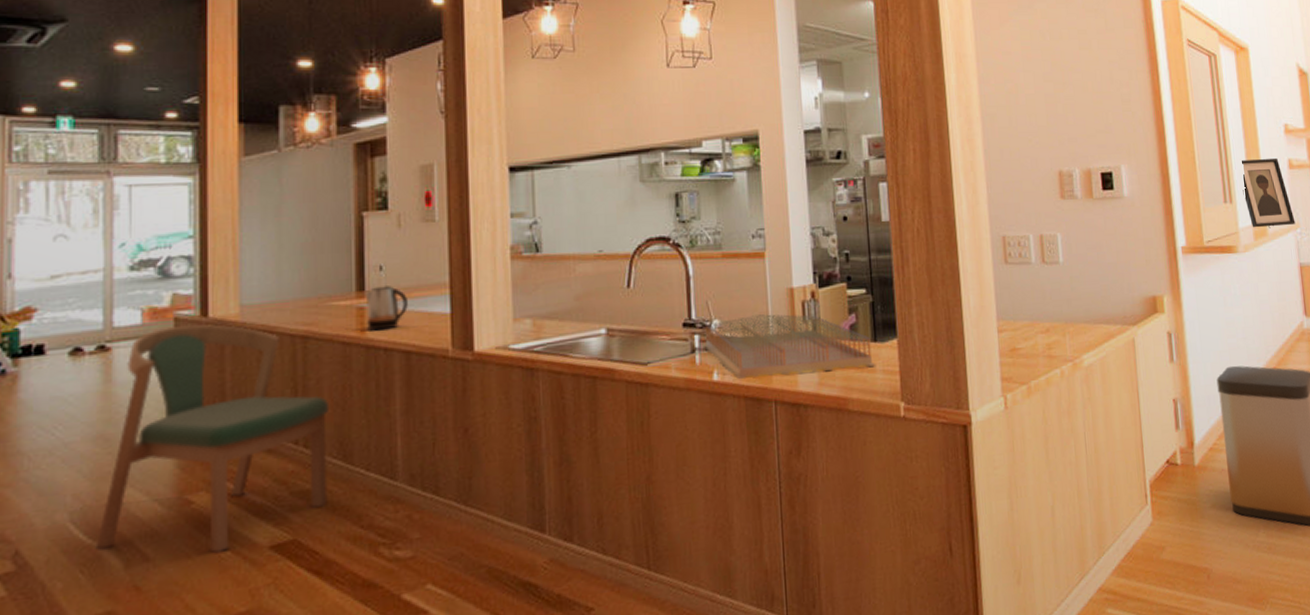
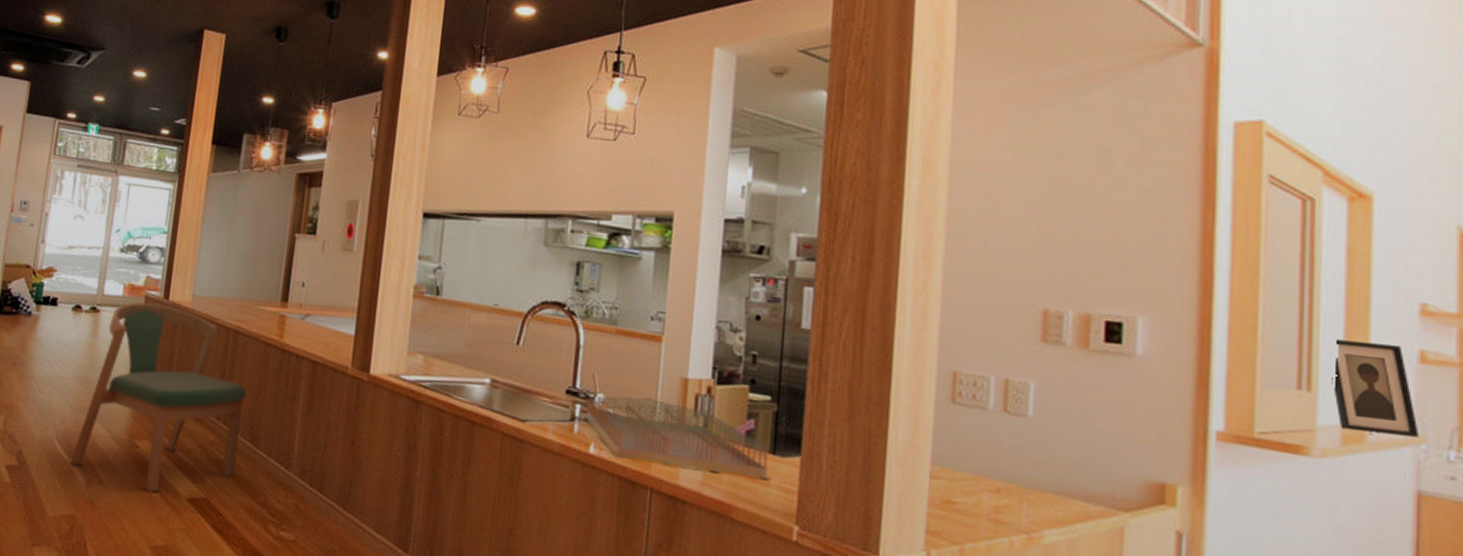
kettle: present [365,284,408,331] -> none [285,299,321,339]

